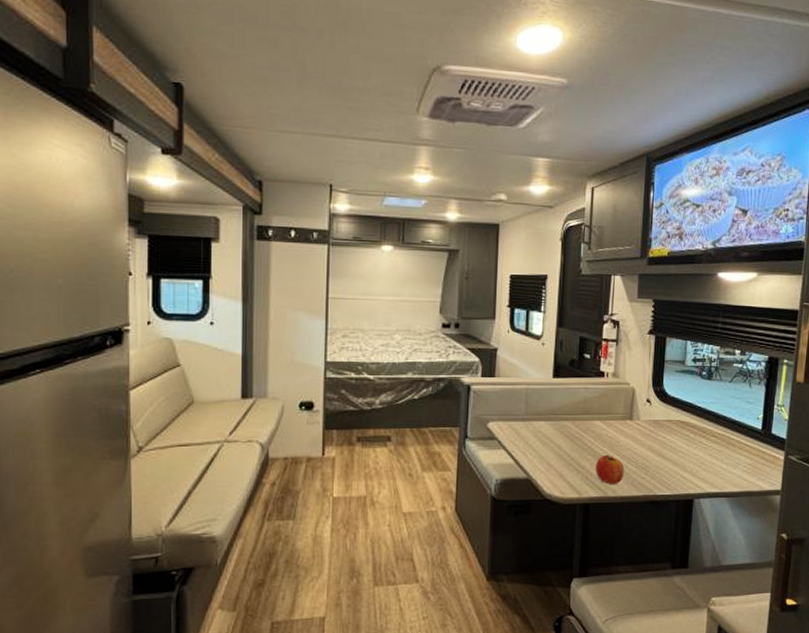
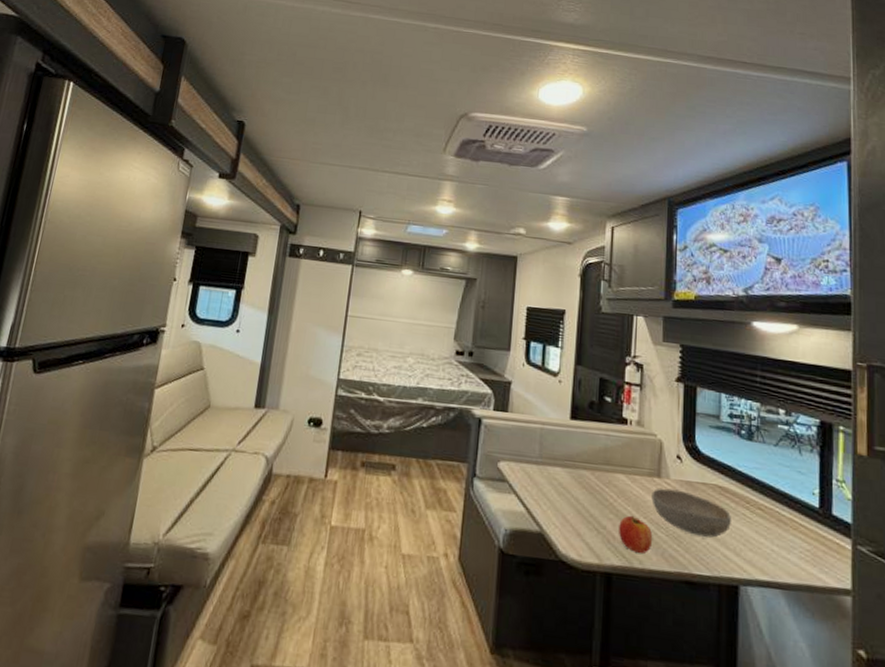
bowl: none [624,428,690,464] -> present [651,488,731,538]

